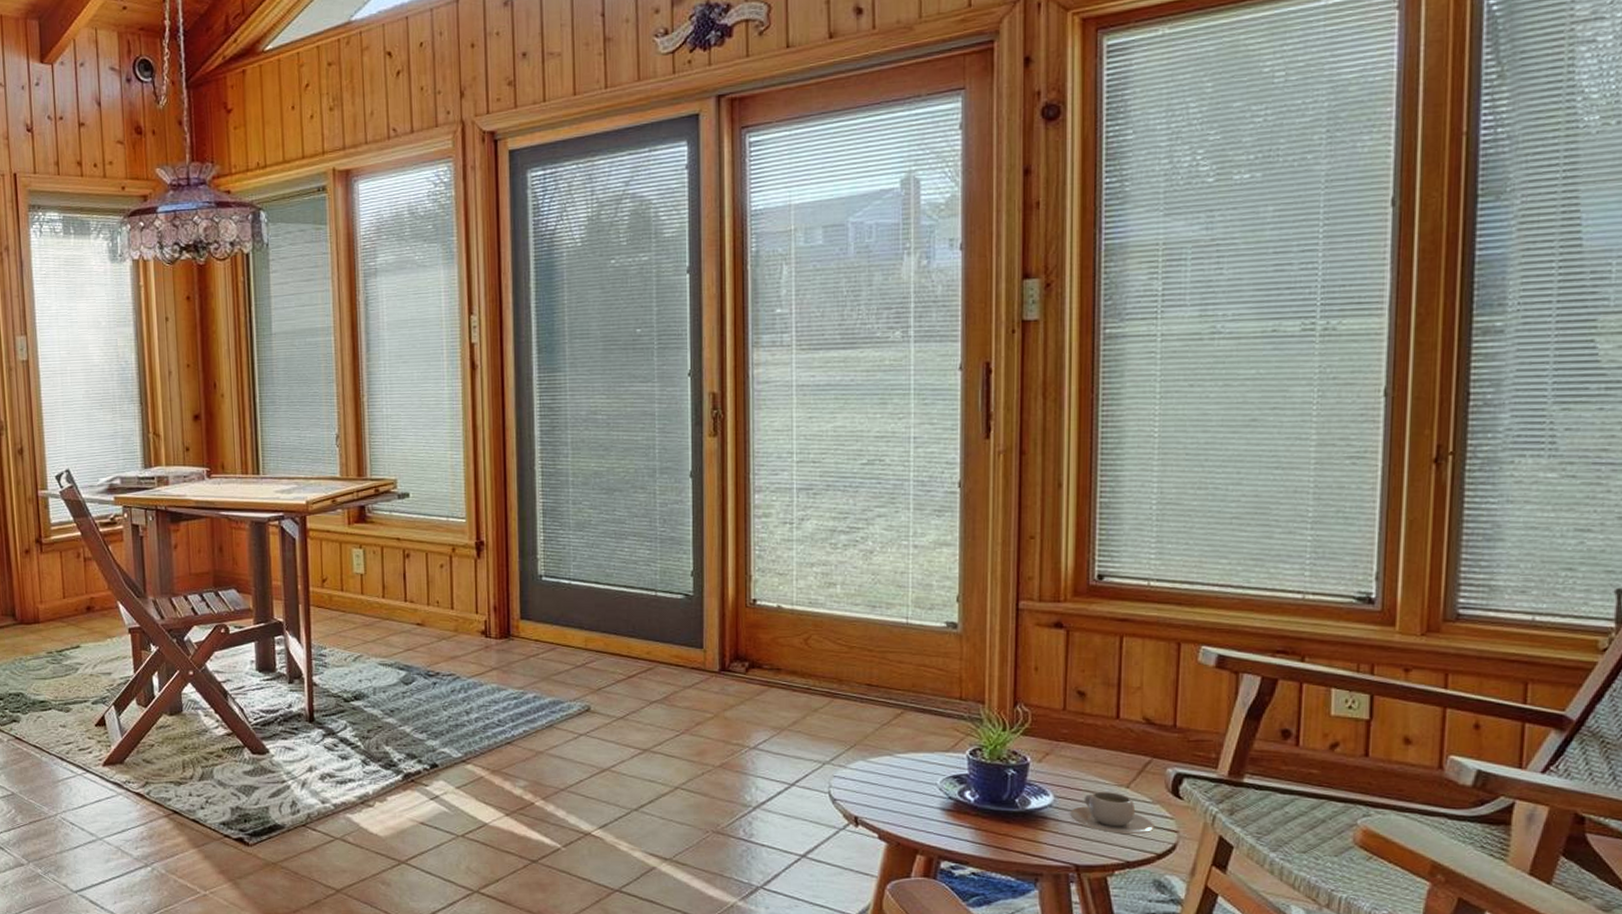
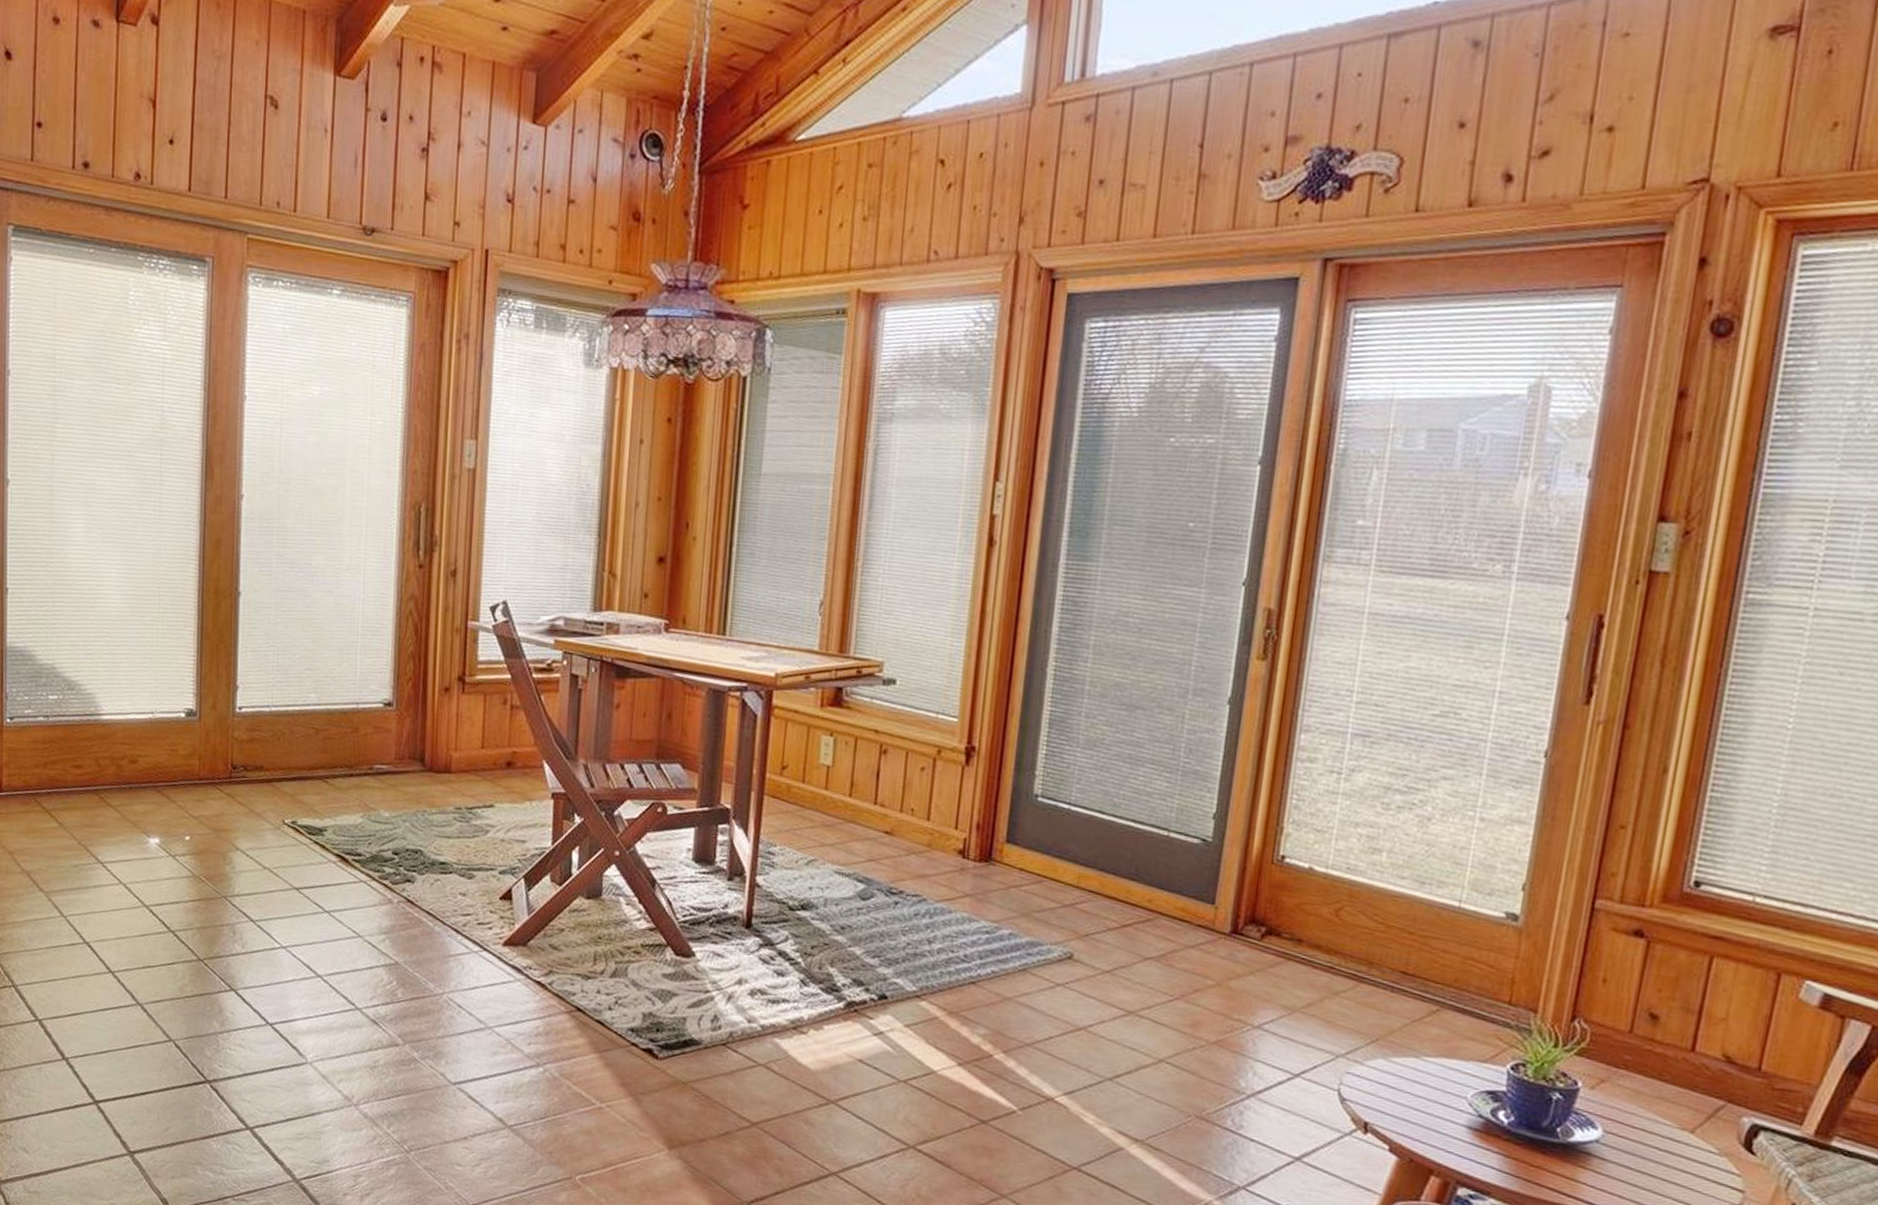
teacup: present [1069,791,1154,835] -> none [1617,1132,1718,1189]

